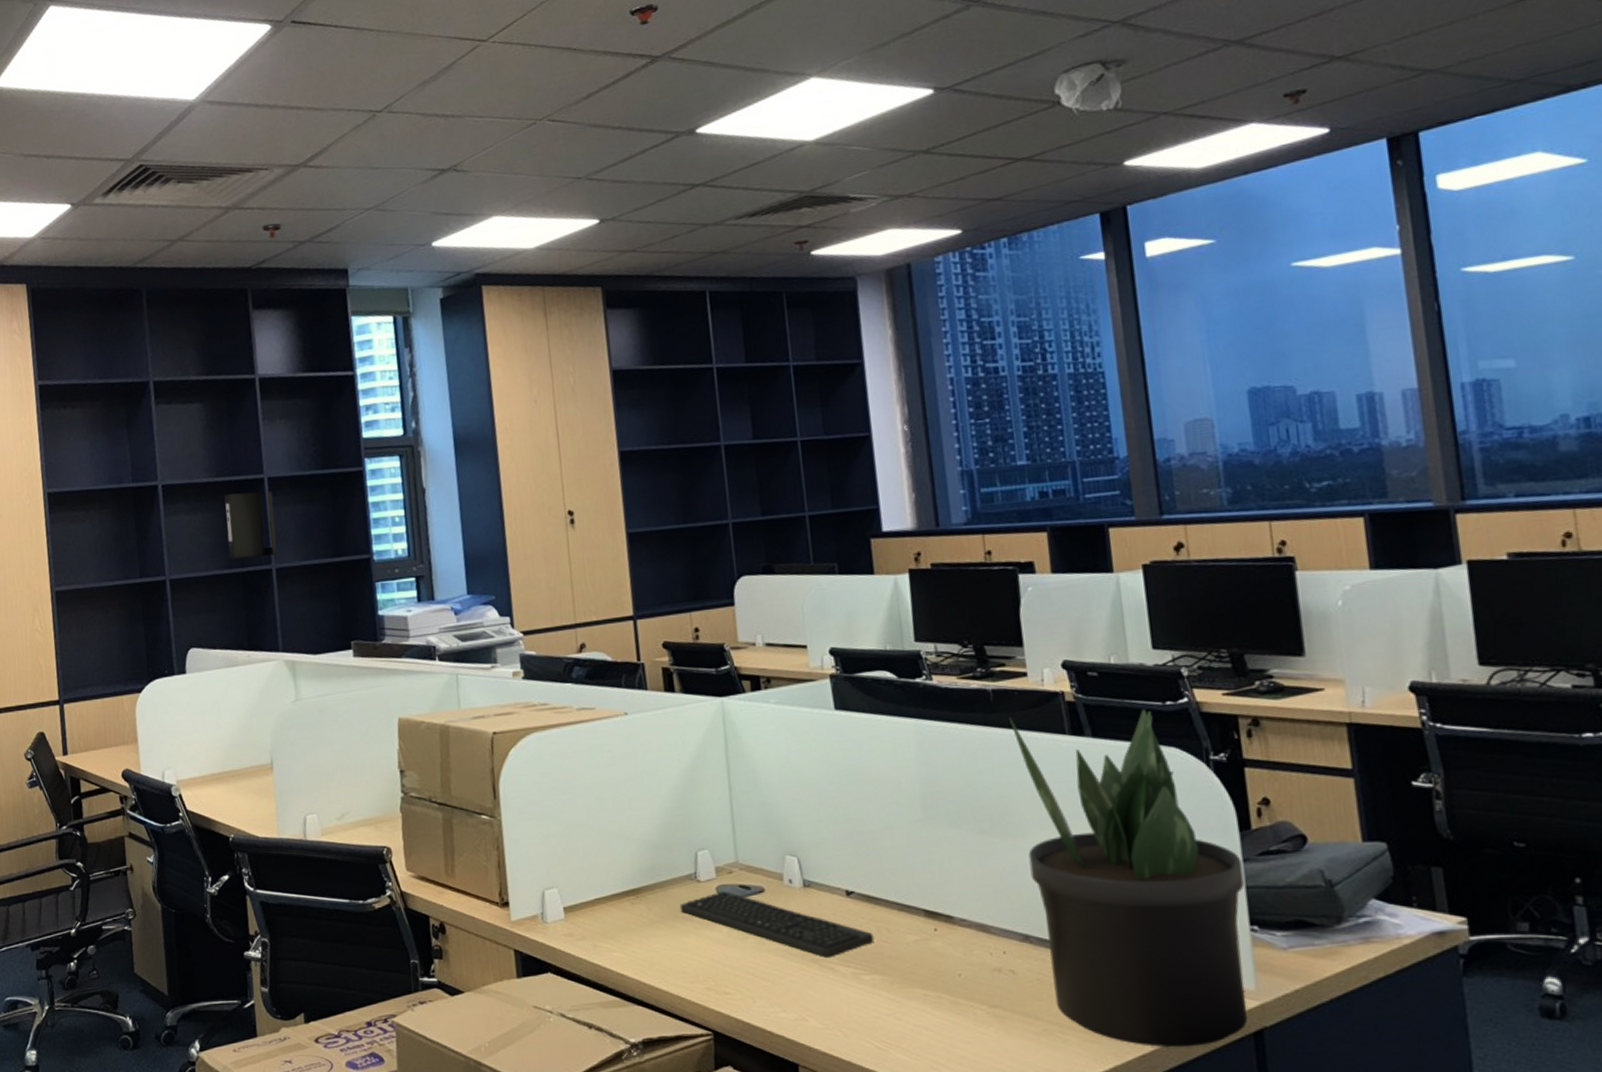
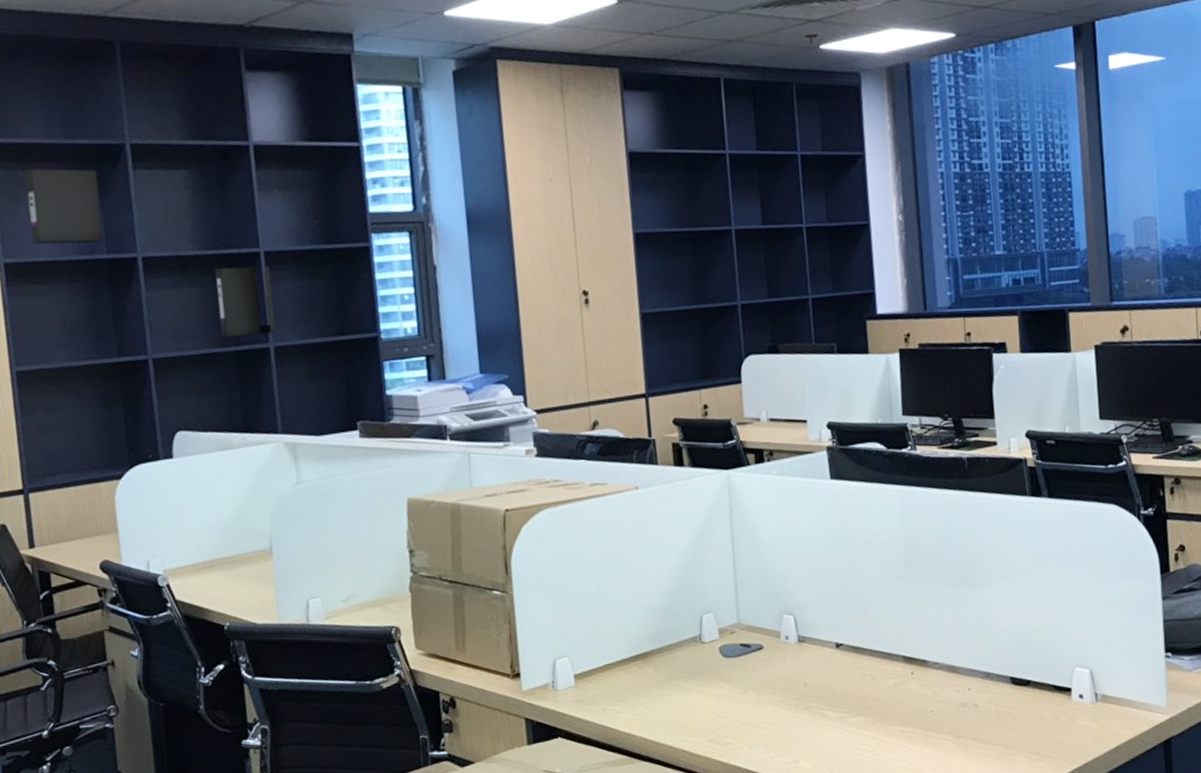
binder: none [66,406,130,475] -> present [25,168,104,245]
computer keyboard: present [679,891,874,957] -> none [685,650,859,704]
planter: present [1008,709,1247,1047] -> none [980,472,1162,760]

